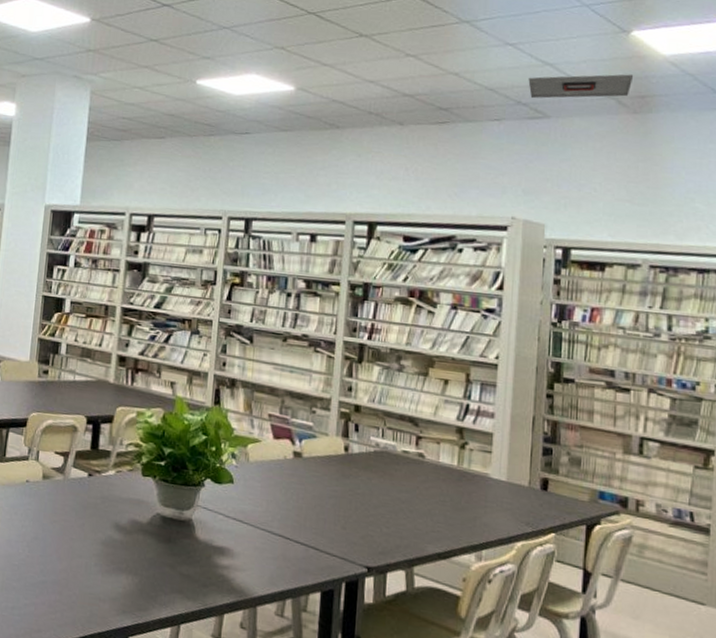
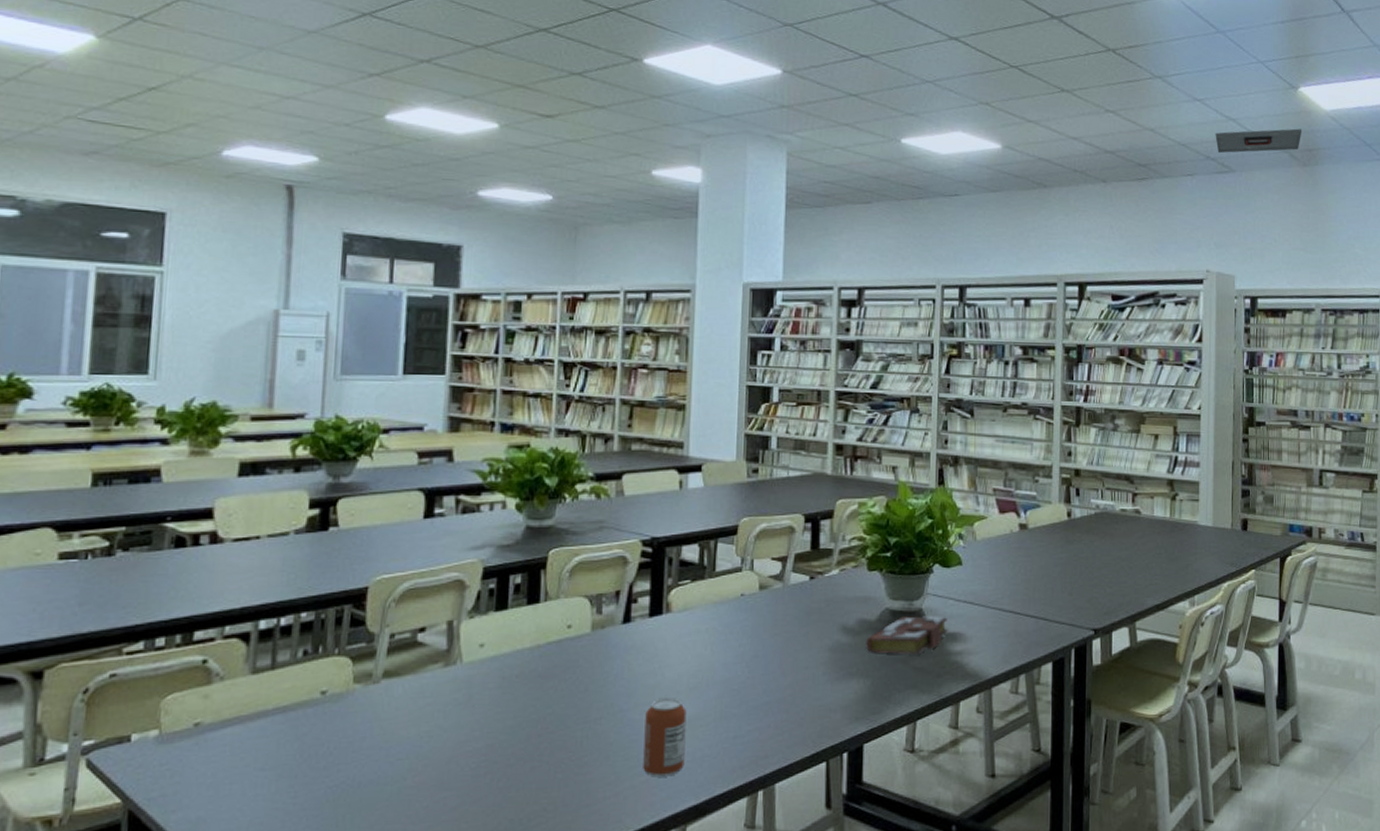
book: none [136,523,216,561] -> present [866,616,948,654]

